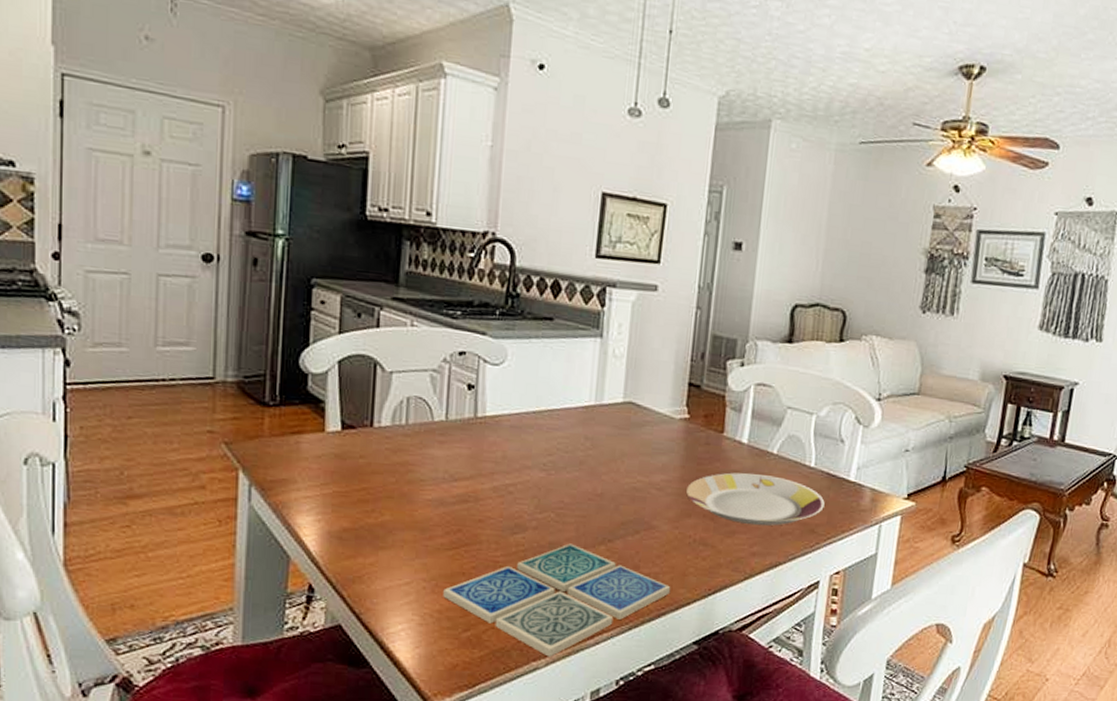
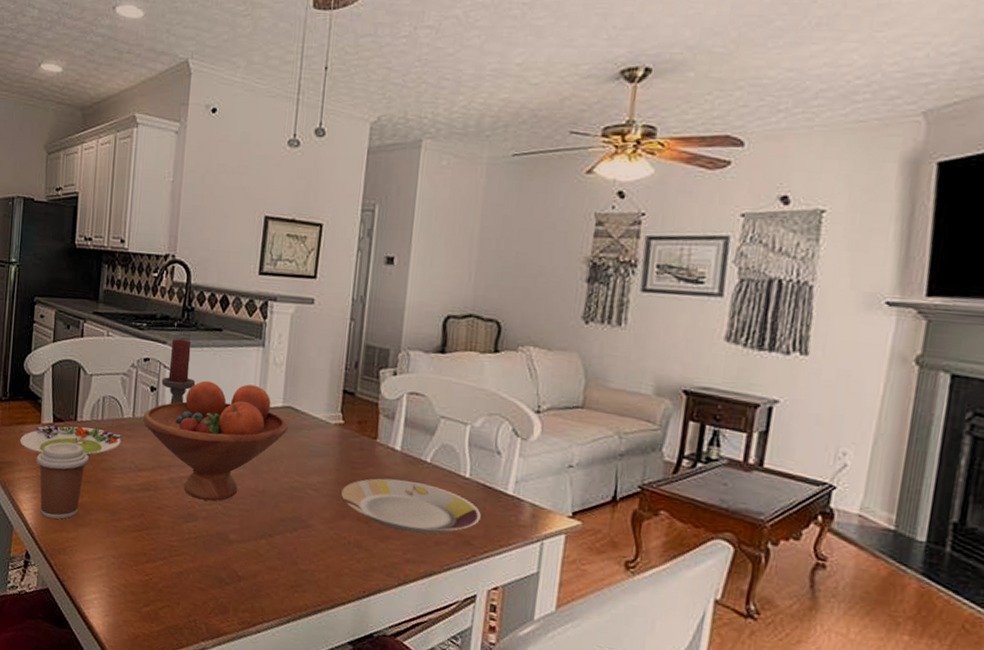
salad plate: none [296,432,432,468] -> present [20,425,122,457]
coffee cup: none [319,452,390,544] -> present [36,442,89,519]
drink coaster: present [443,543,671,657] -> none [128,535,327,640]
fruit bowl: none [458,375,629,509] -> present [142,380,288,502]
candle holder: none [481,328,523,404] -> present [162,338,196,405]

